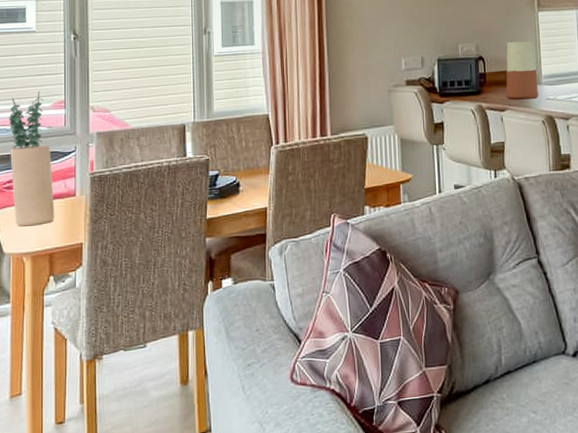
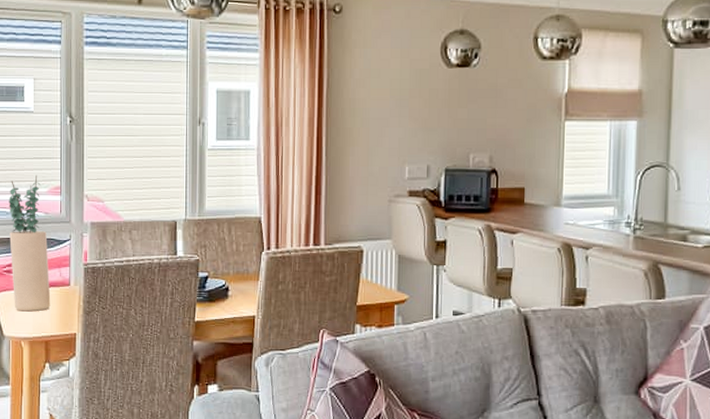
vase: present [506,41,538,101] -> none [519,155,558,223]

